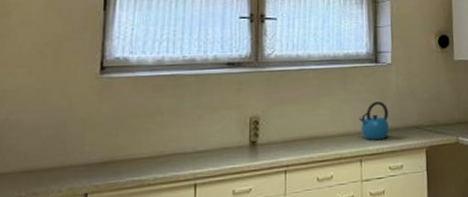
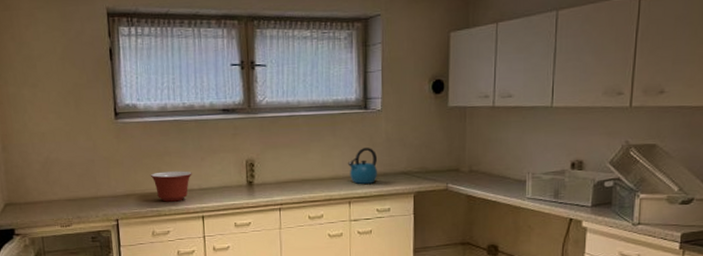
mixing bowl: none [135,131,187,169] -> present [150,171,192,202]

